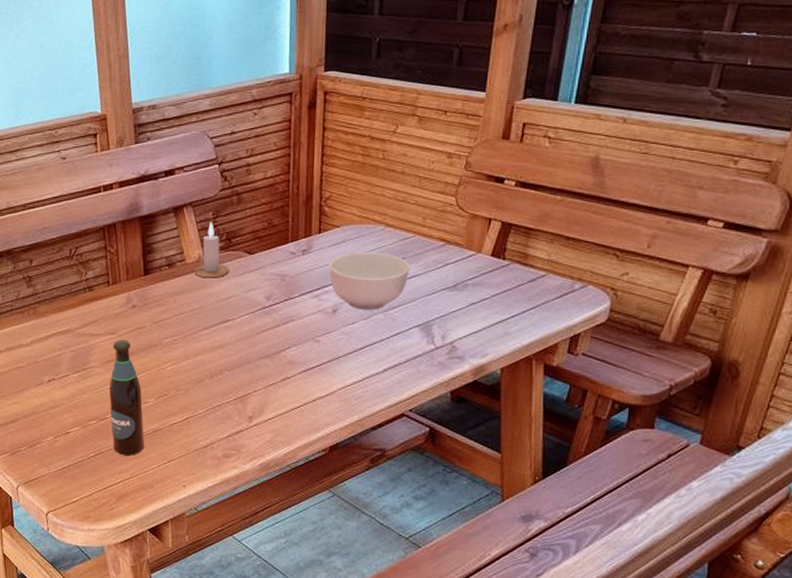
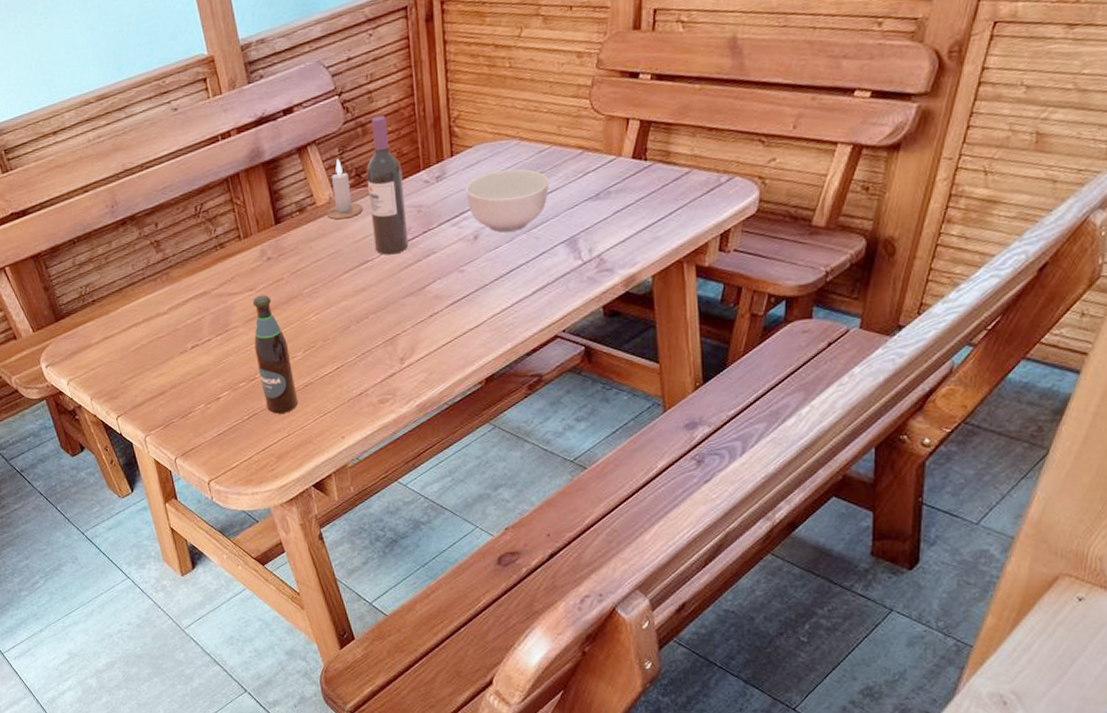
wine bottle: none [236,188,271,317] -> present [366,115,409,255]

